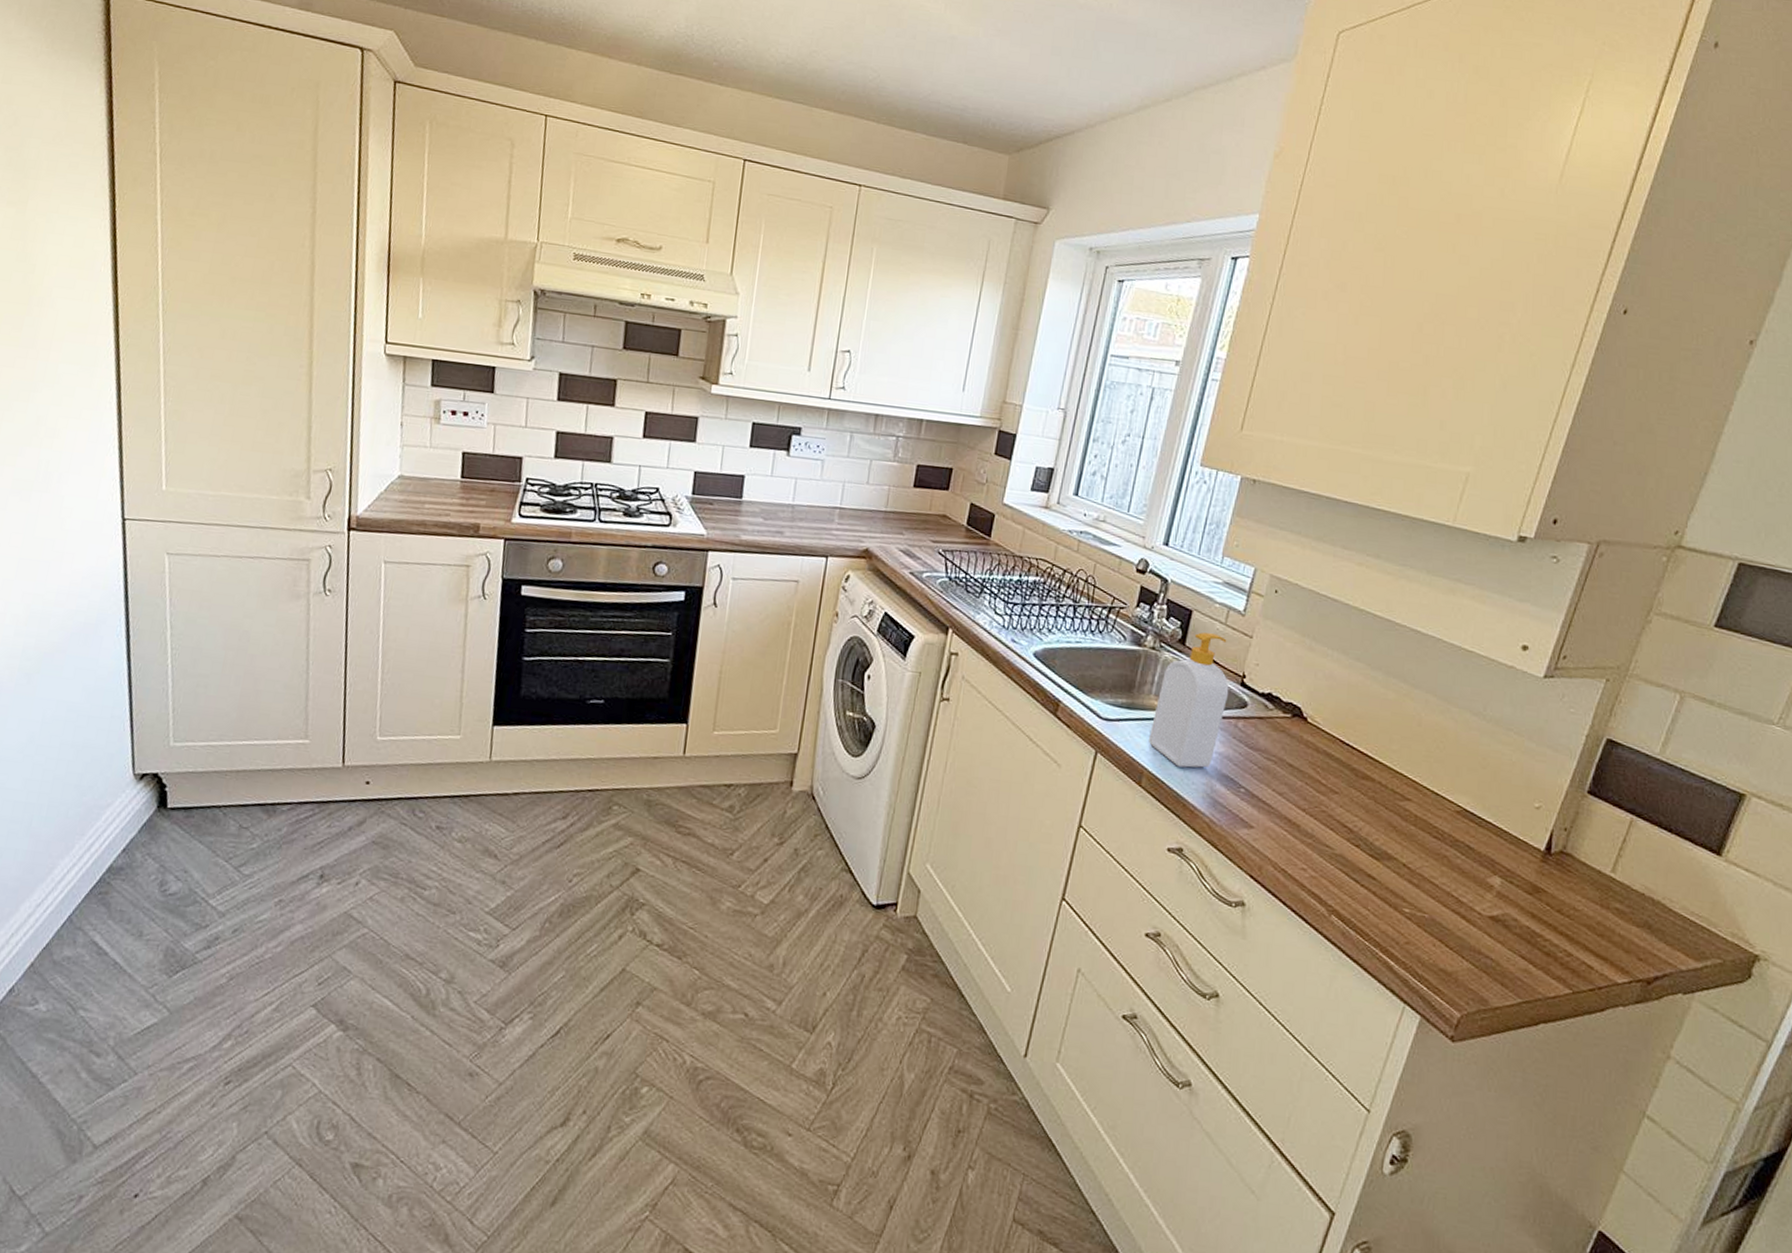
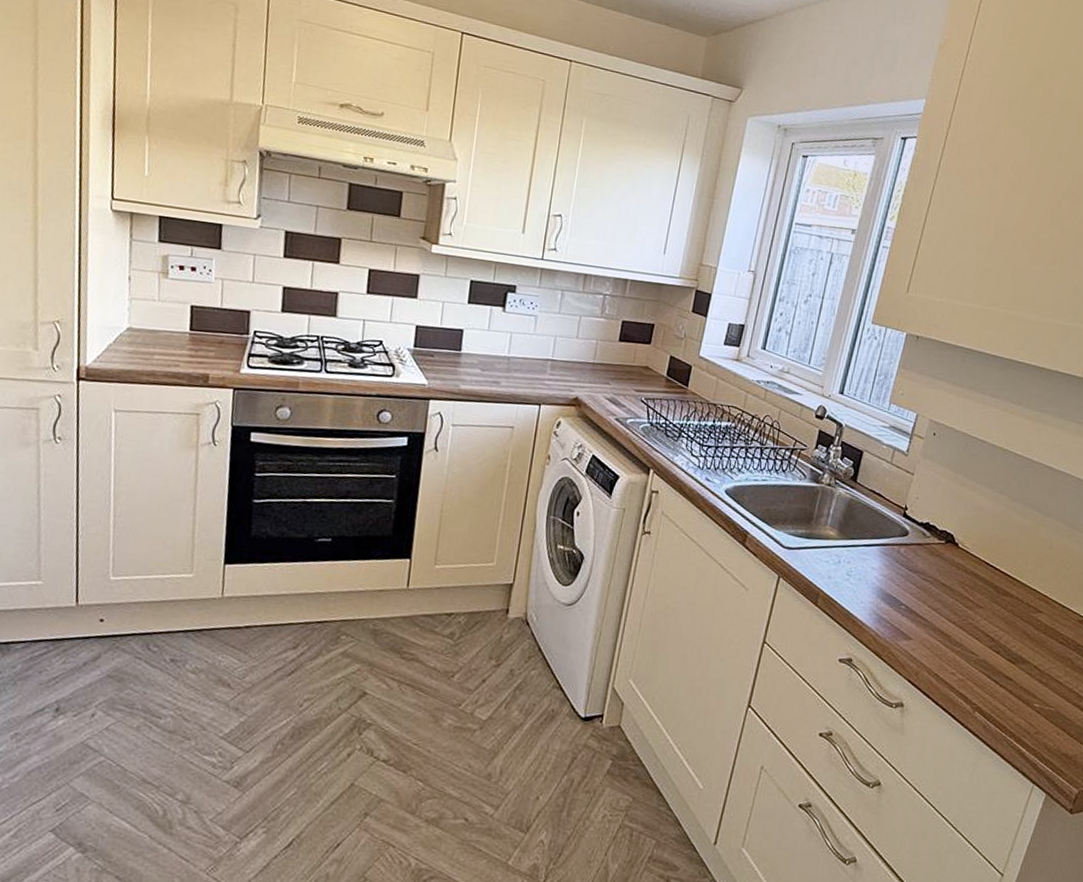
soap bottle: present [1149,632,1229,768] -> none [824,470,894,589]

